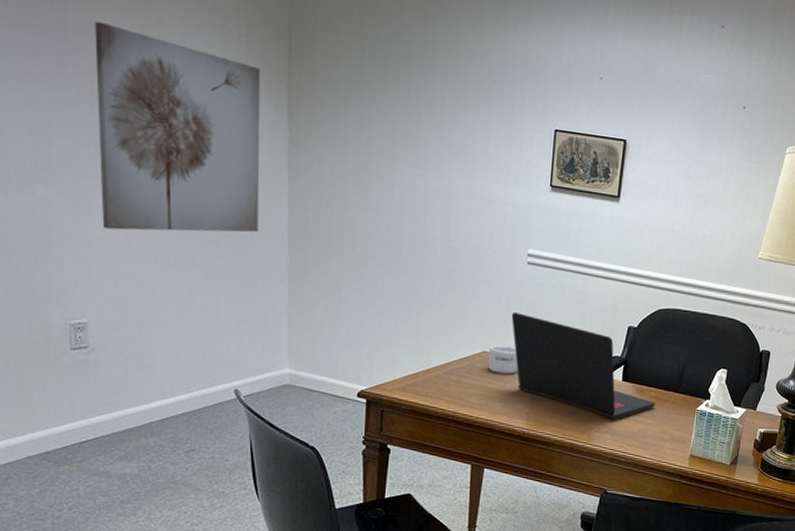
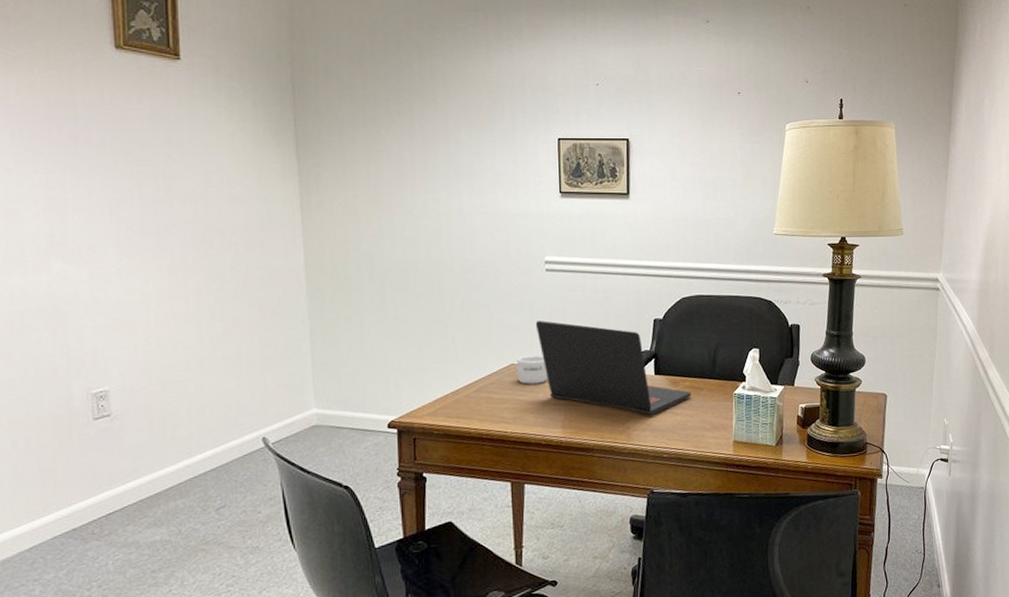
wall art: present [95,21,261,233] -> none [104,97,275,294]

